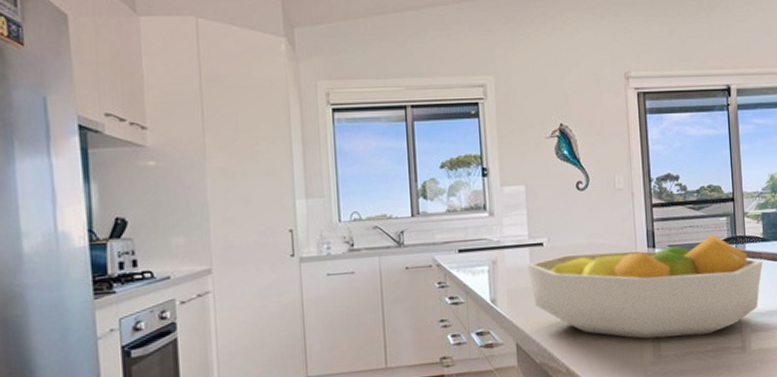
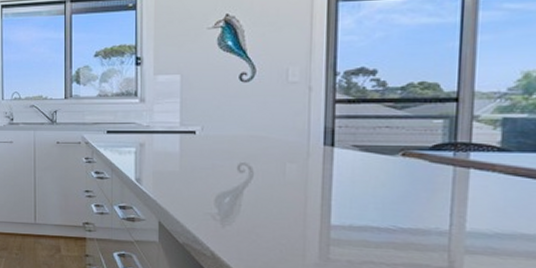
fruit bowl: present [527,234,763,339] -> none [176,137,497,246]

